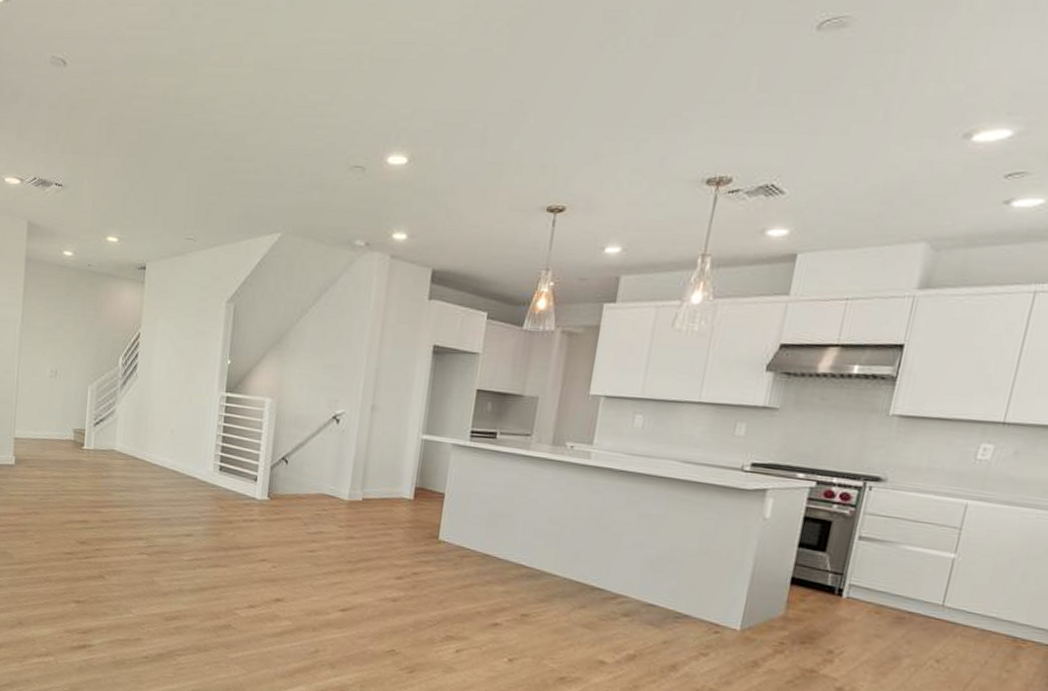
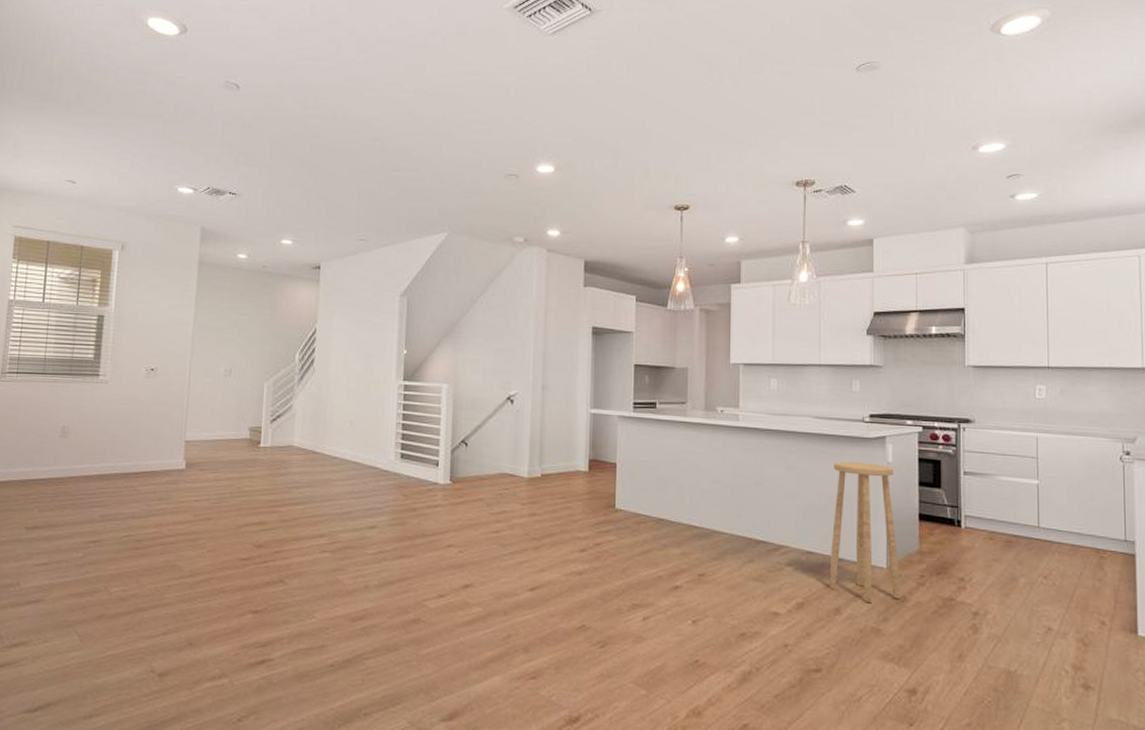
stool: none [668,512,770,665] -> present [829,462,900,604]

